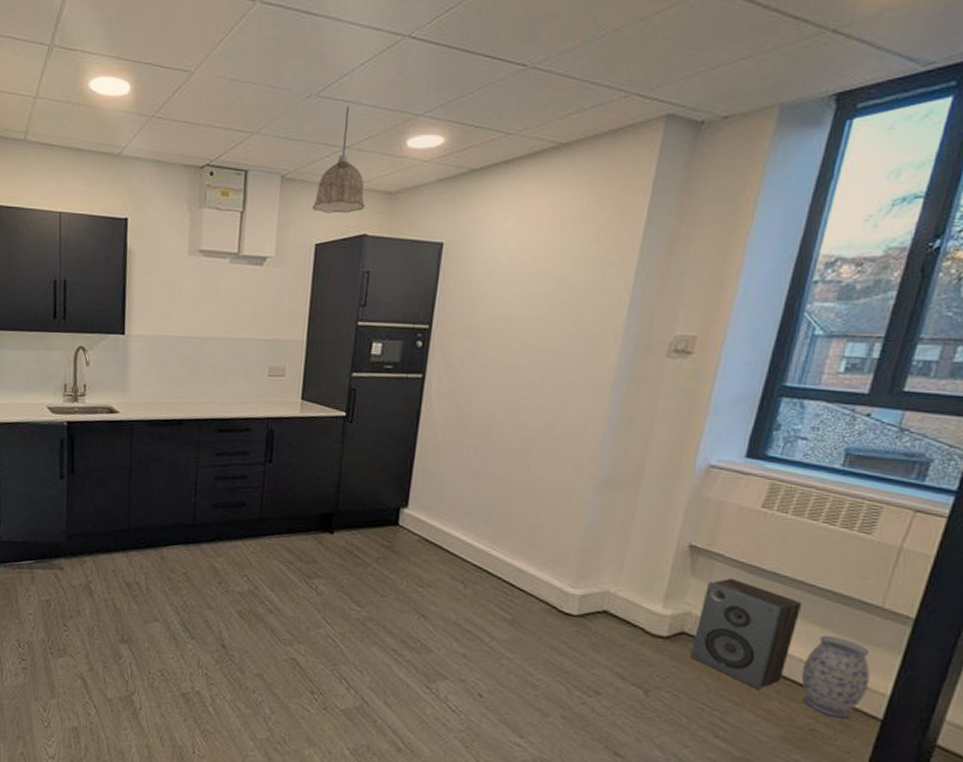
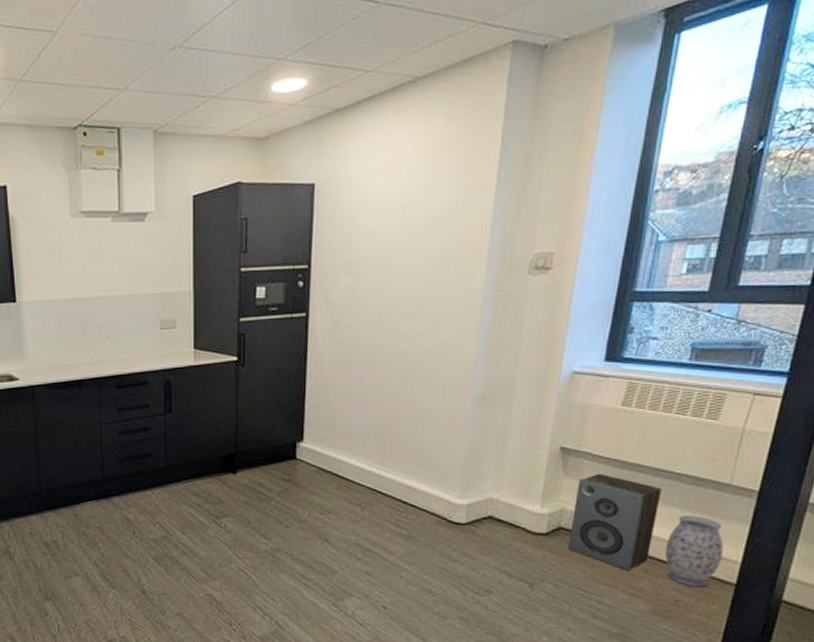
pendant lamp: present [313,106,366,214] -> none [187,55,238,164]

